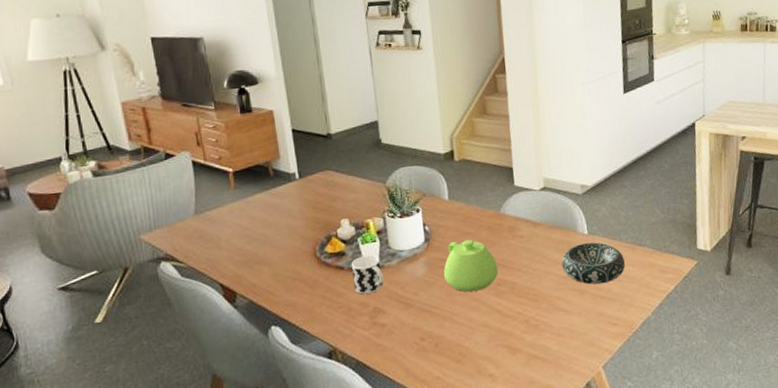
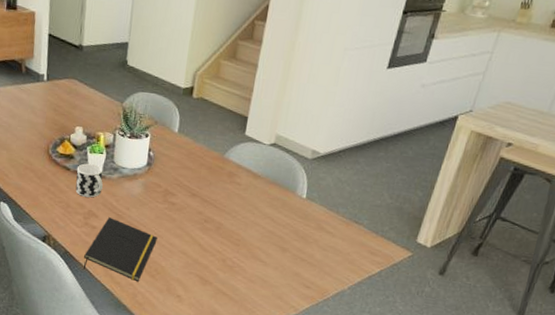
notepad: none [379,309,454,377] -> present [83,217,158,282]
teapot: present [444,239,498,292] -> none [157,171,209,222]
decorative bowl: present [561,242,625,285] -> none [271,205,336,248]

